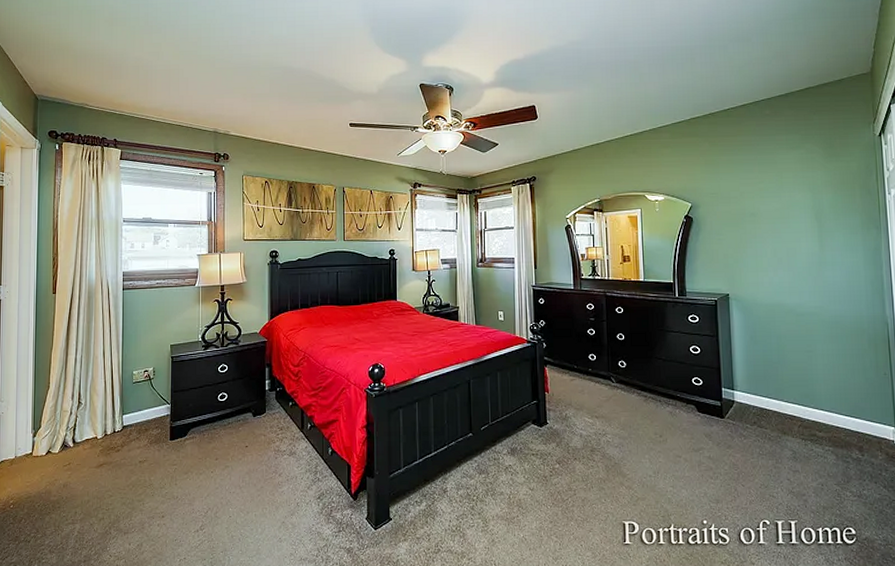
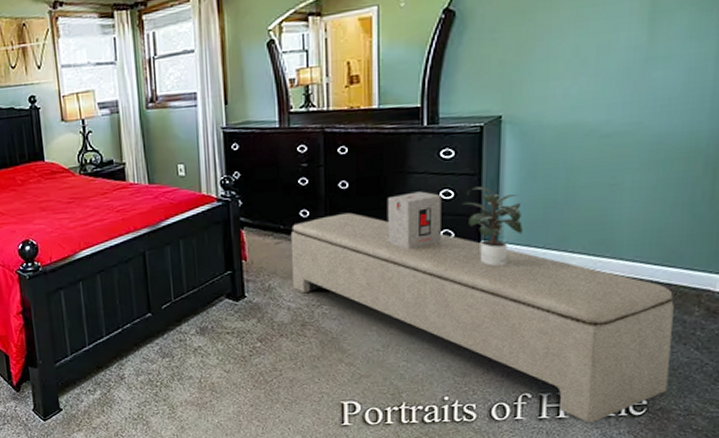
bench: none [582,359,869,549] -> present [290,212,674,423]
decorative box: none [652,346,693,392] -> present [387,191,441,250]
potted plant: none [706,345,751,410] -> present [462,186,523,267]

